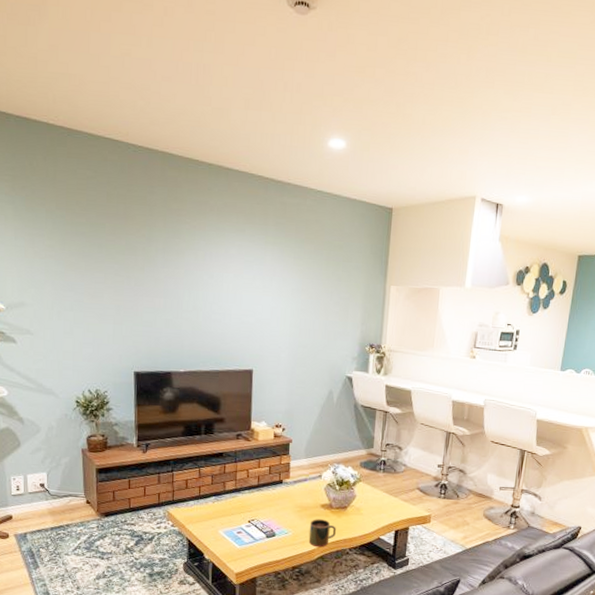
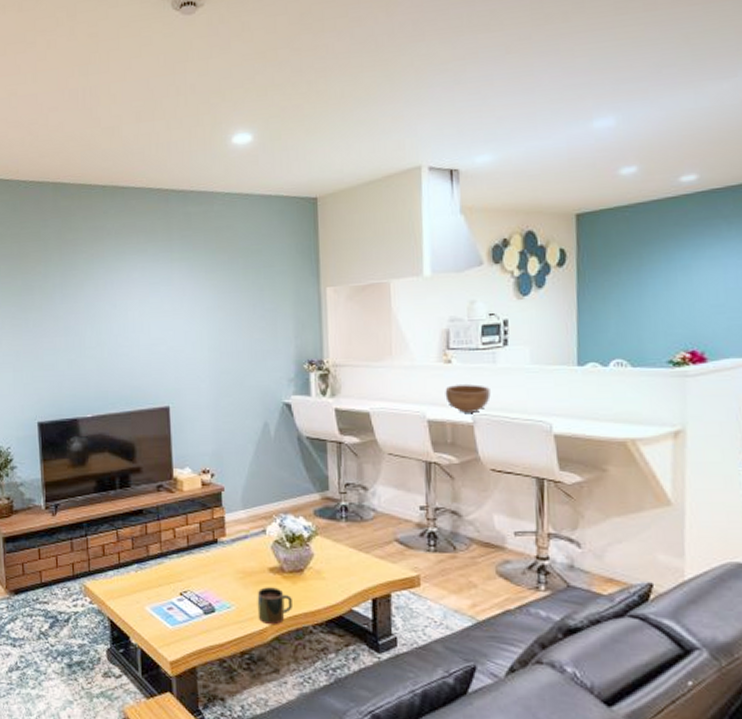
bowl: none [467,376,499,398] -> present [445,385,491,413]

